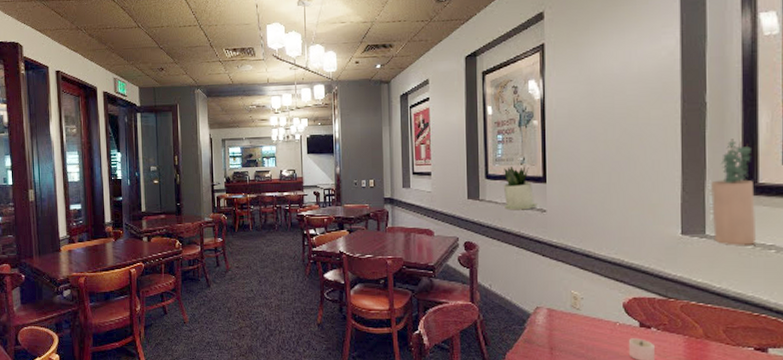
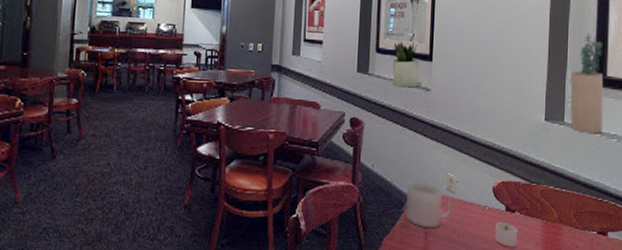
mug: none [527,299,578,344] -> present [405,181,453,229]

